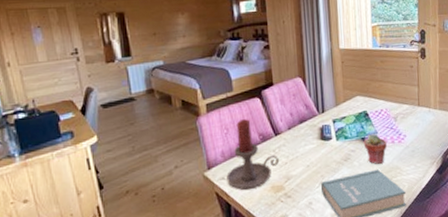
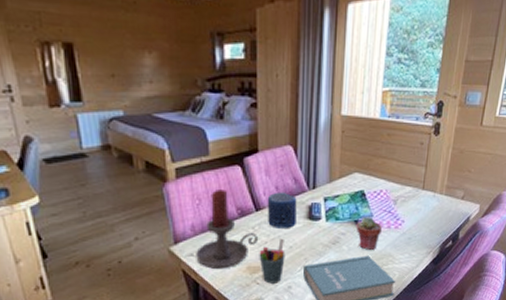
pen holder: none [280,158,304,201] -> present [259,238,285,284]
candle: none [284,117,311,150] -> present [267,192,297,228]

